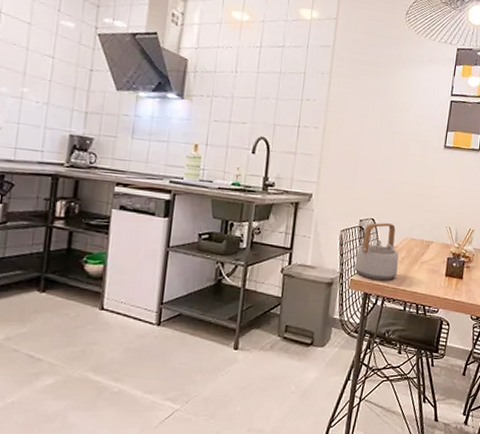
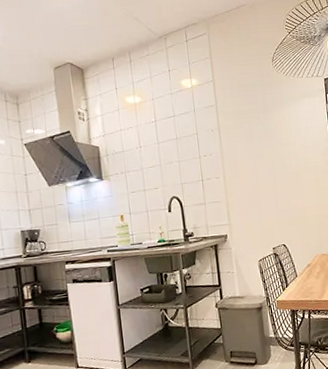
teapot: present [354,222,399,281] -> none [276,245,317,297]

